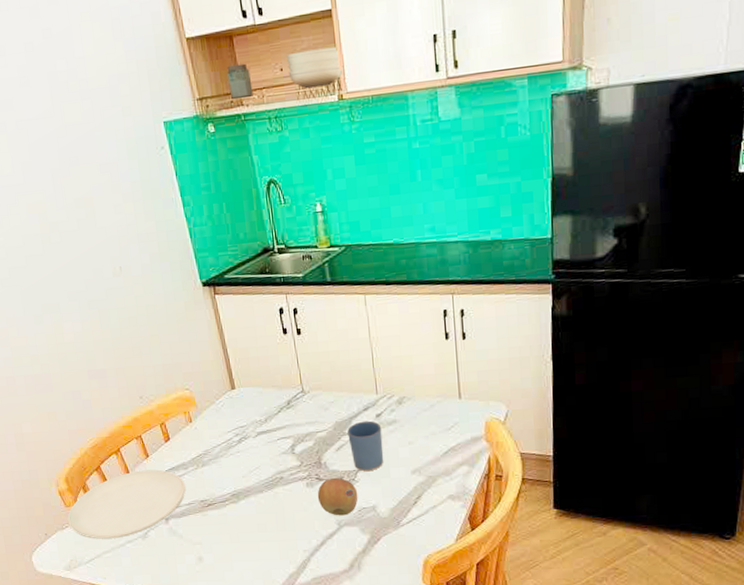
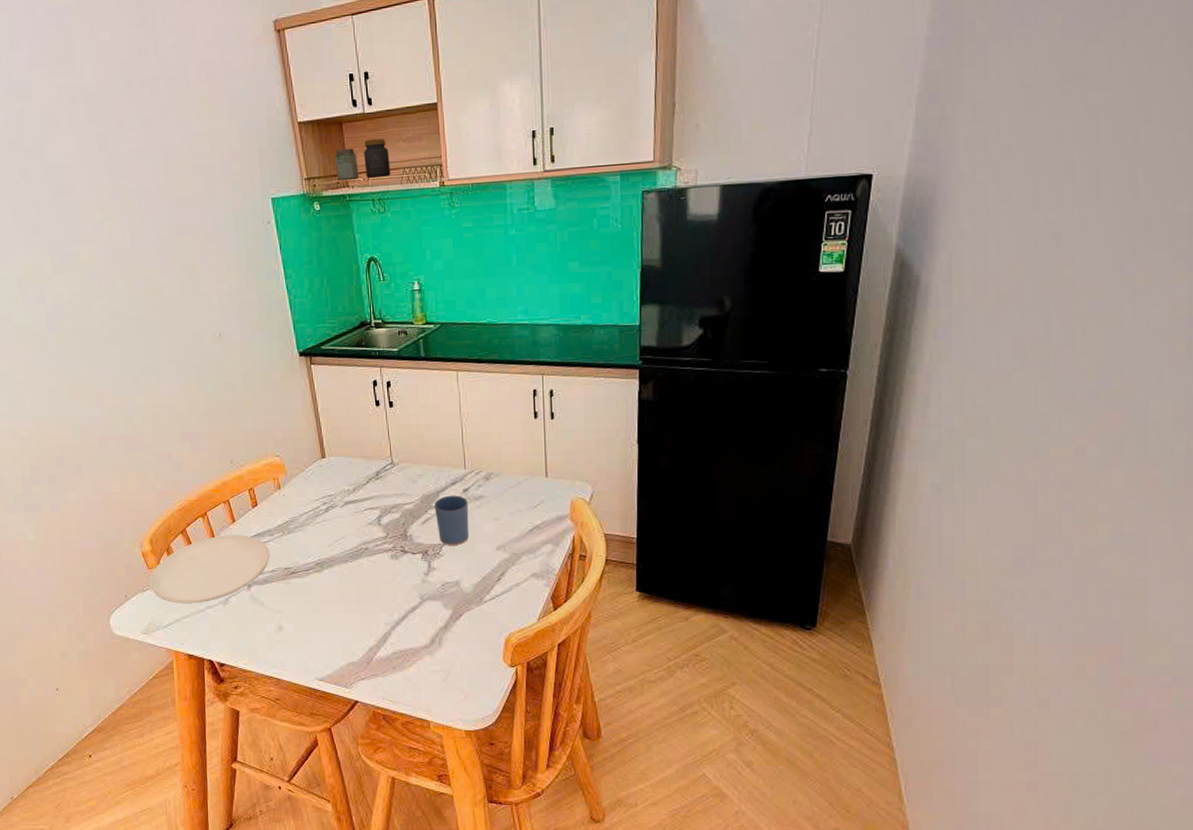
jar: none [257,51,286,95] -> present [364,138,390,178]
bowl: present [285,46,343,89] -> none [391,137,446,175]
fruit: present [317,477,358,516] -> none [401,550,442,590]

